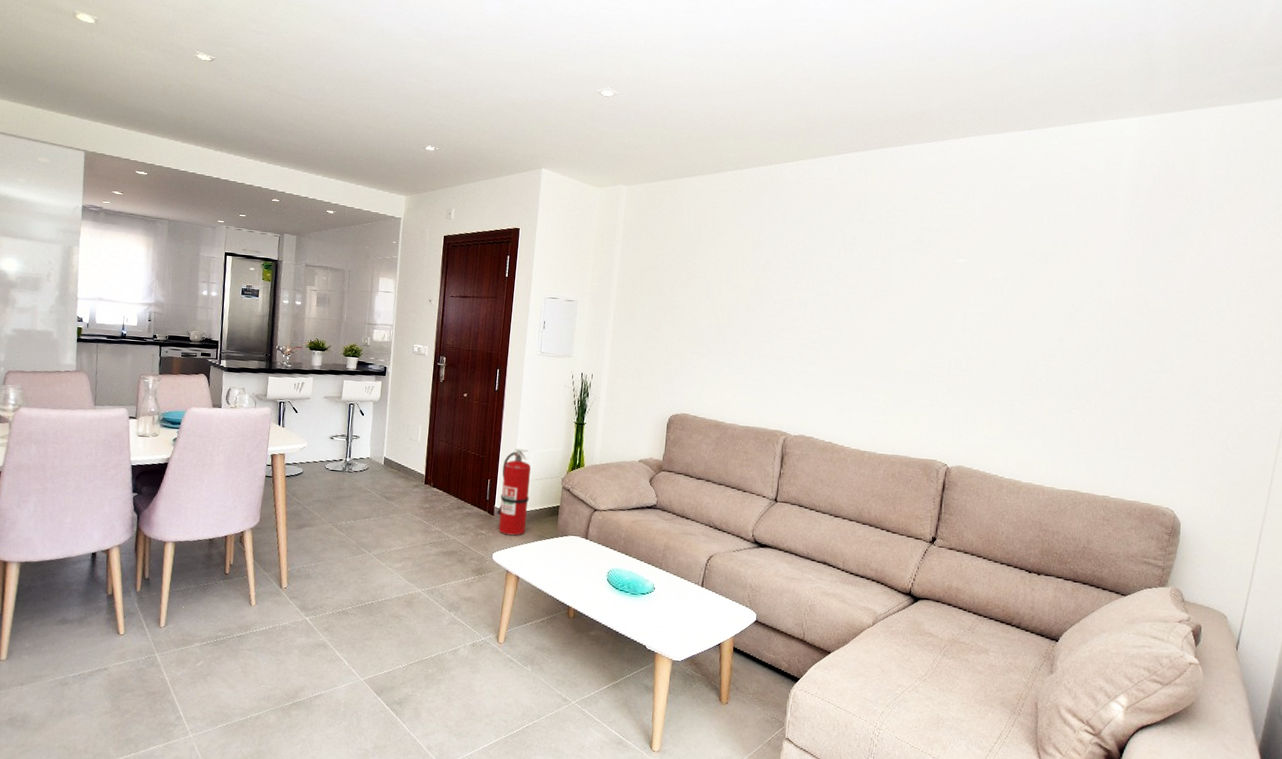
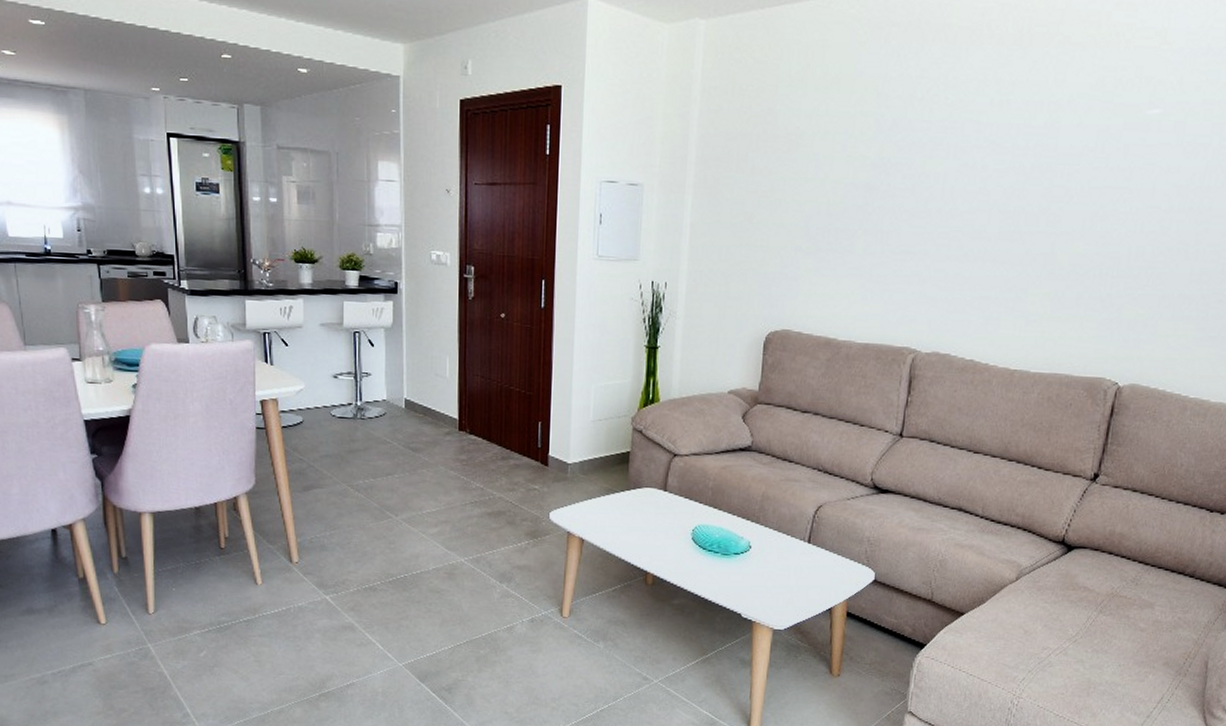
fire extinguisher: present [497,448,532,536] -> none [552,382,593,491]

